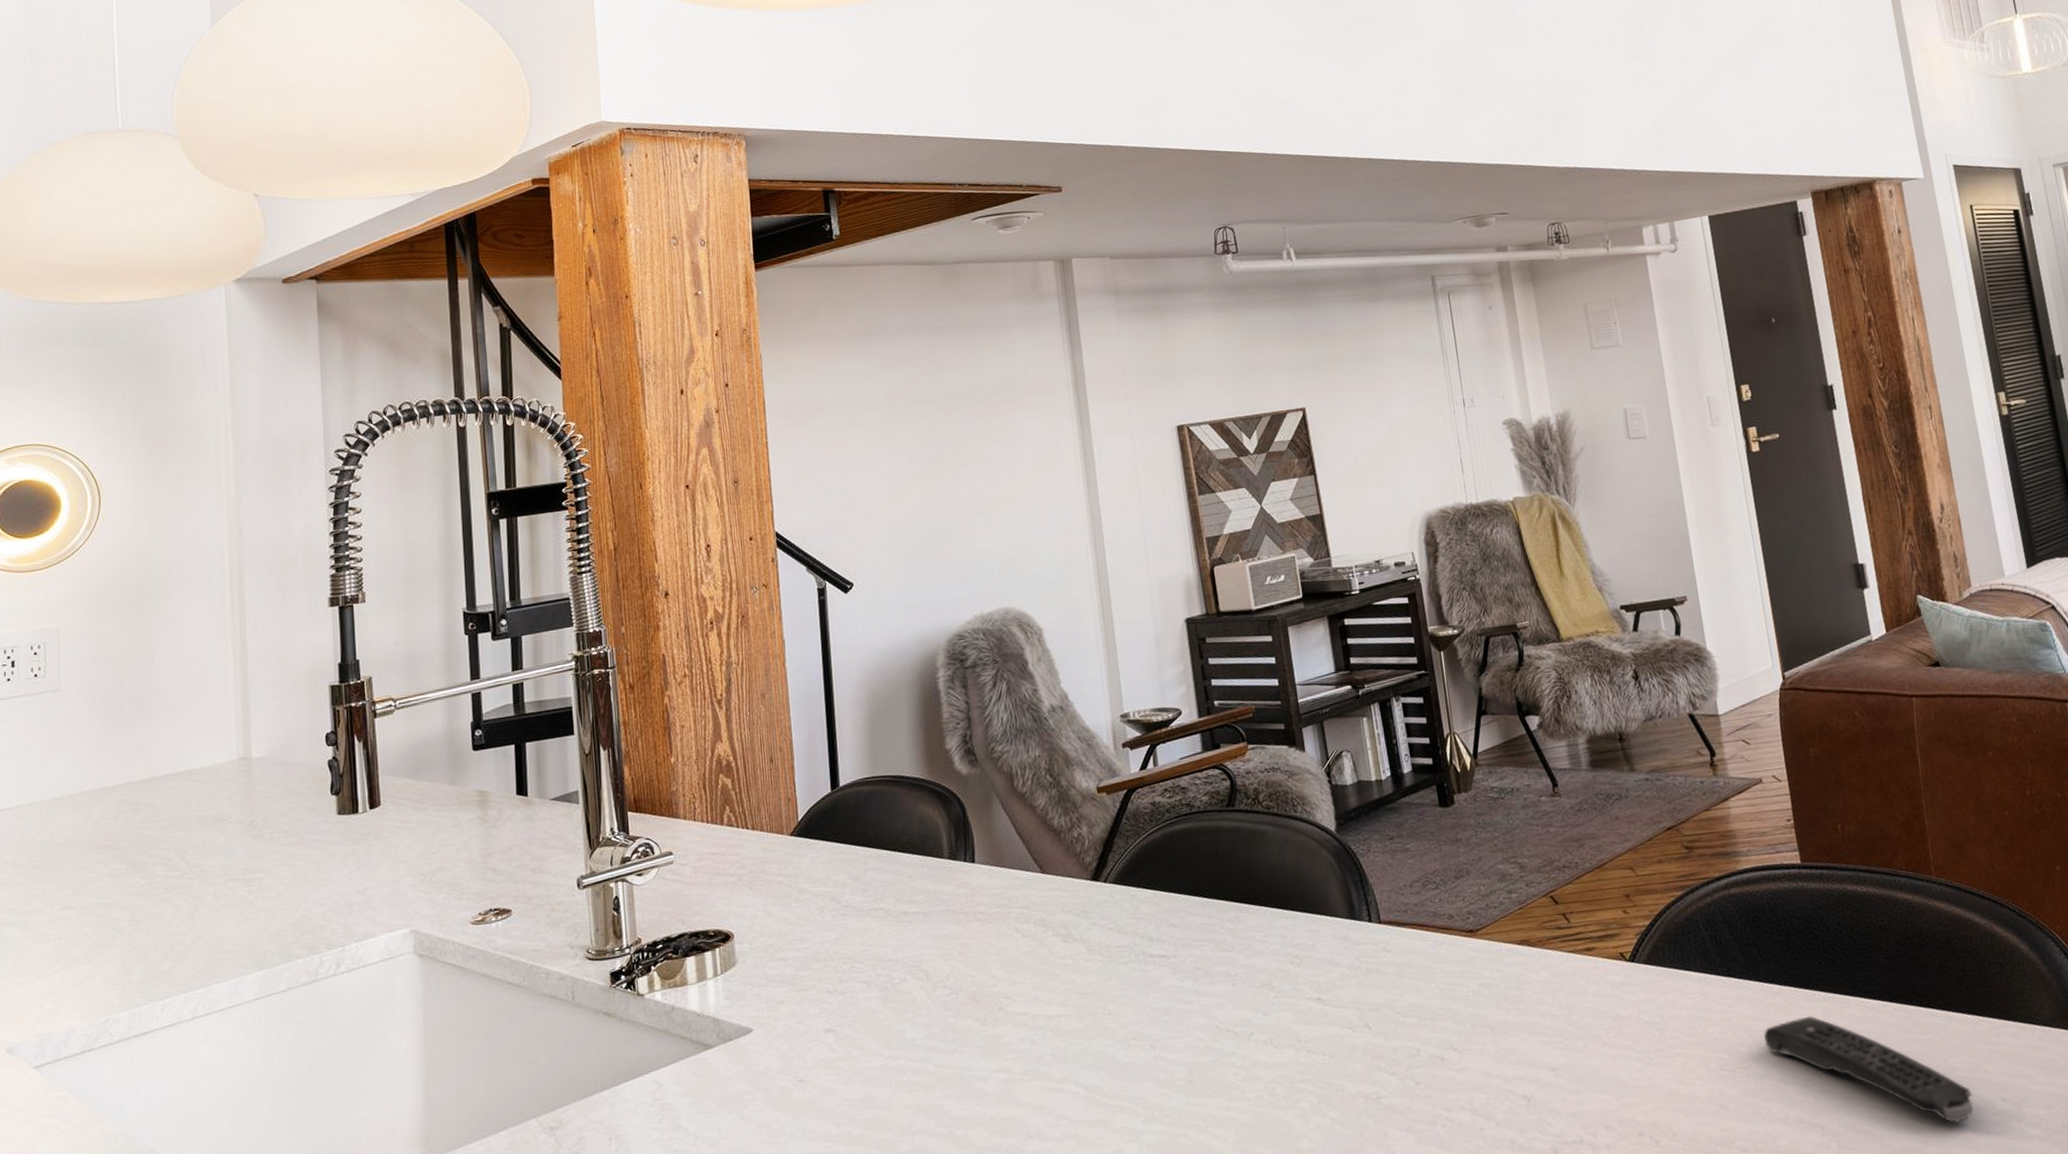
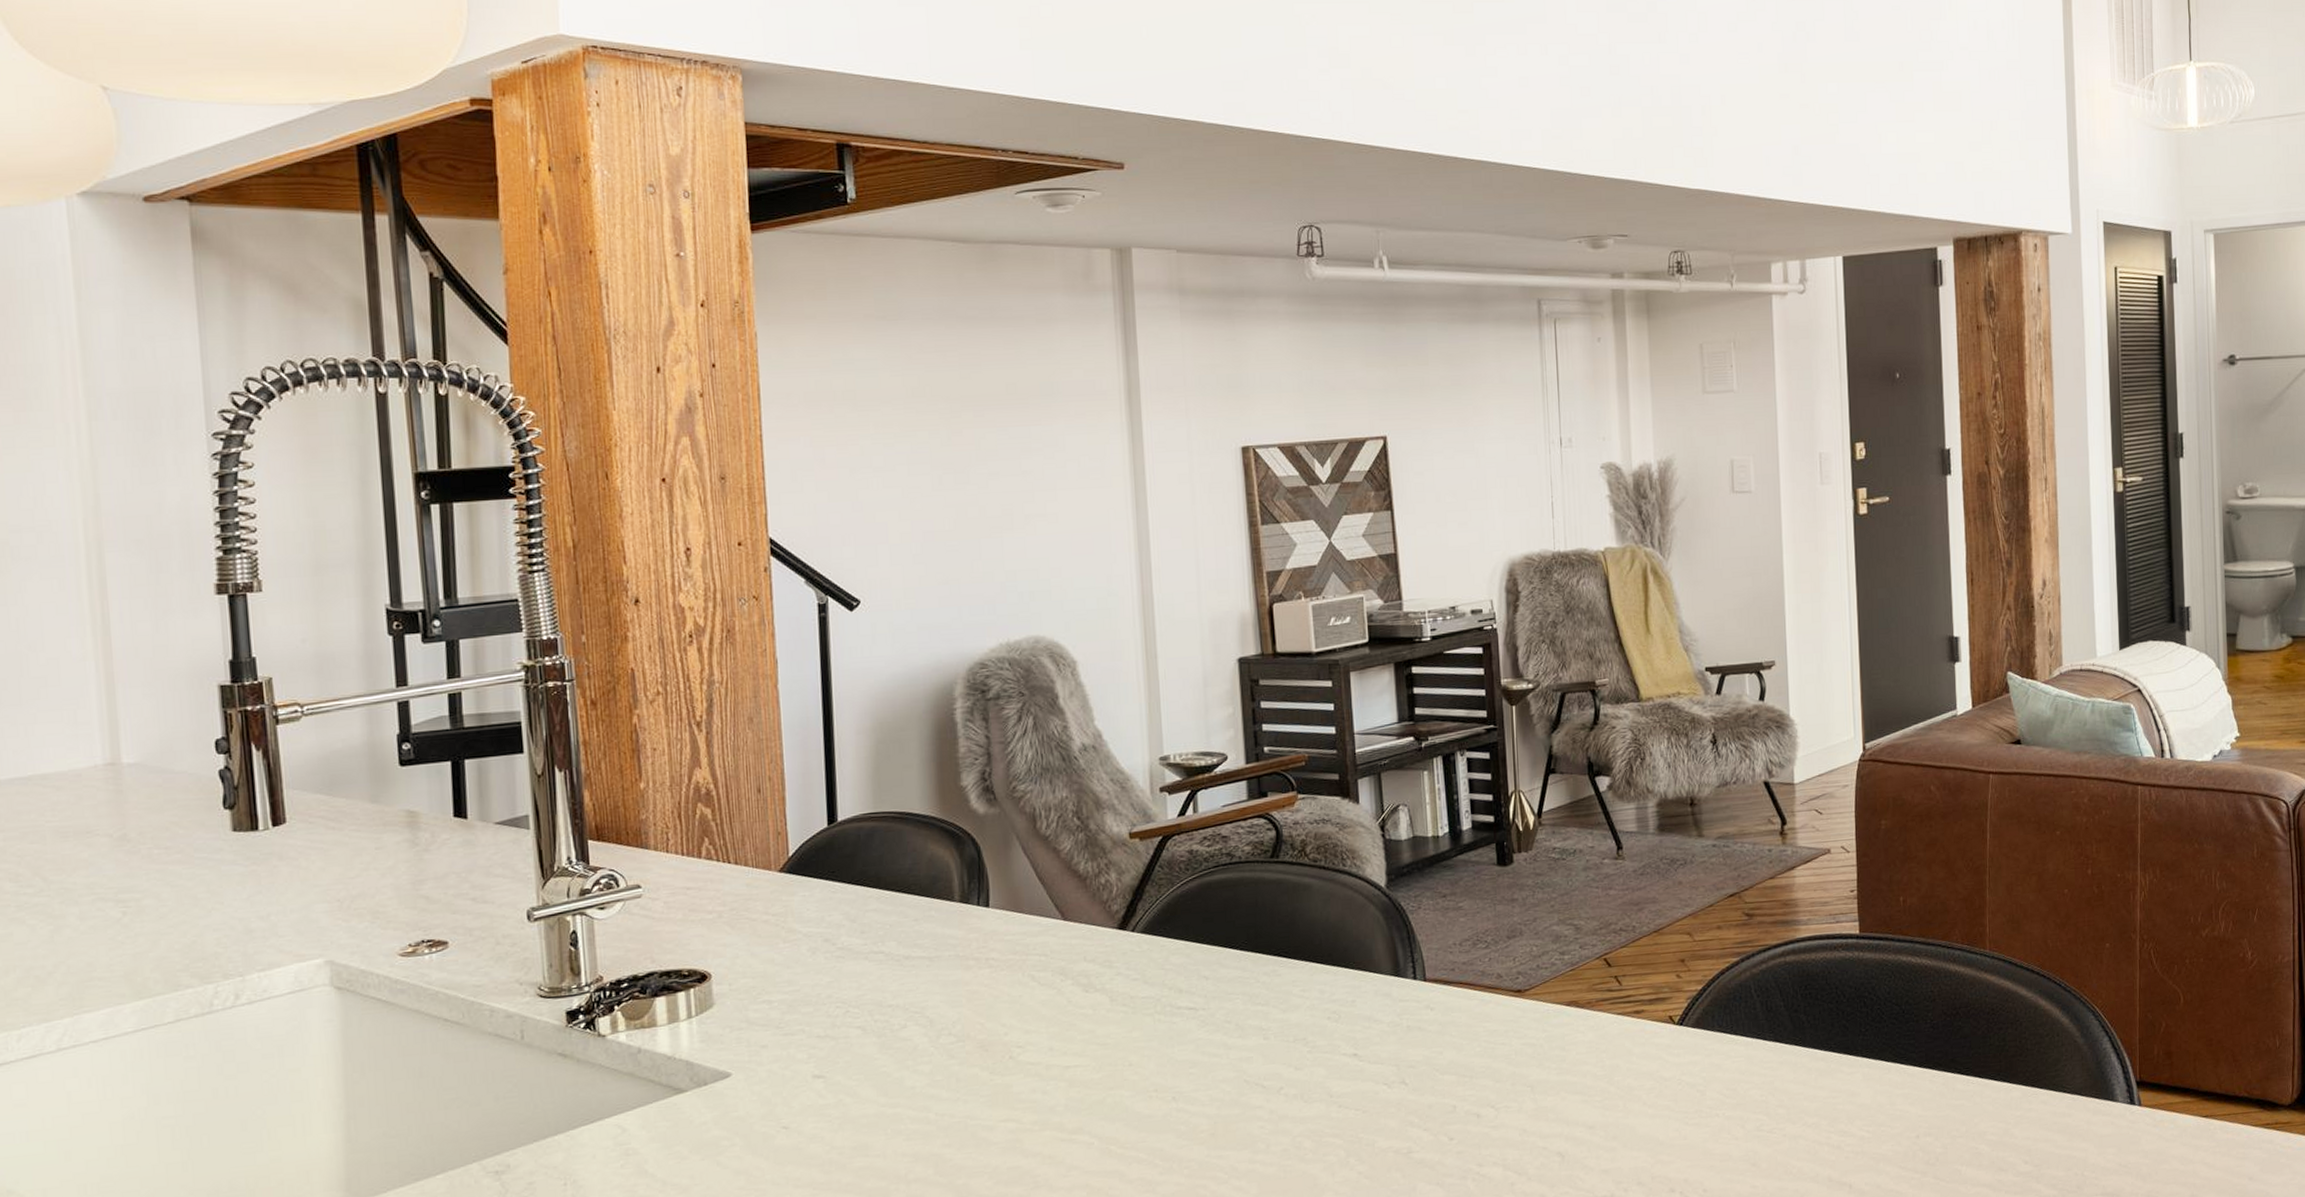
remote control: present [1764,1016,1974,1123] -> none [1804,1080,1998,1183]

